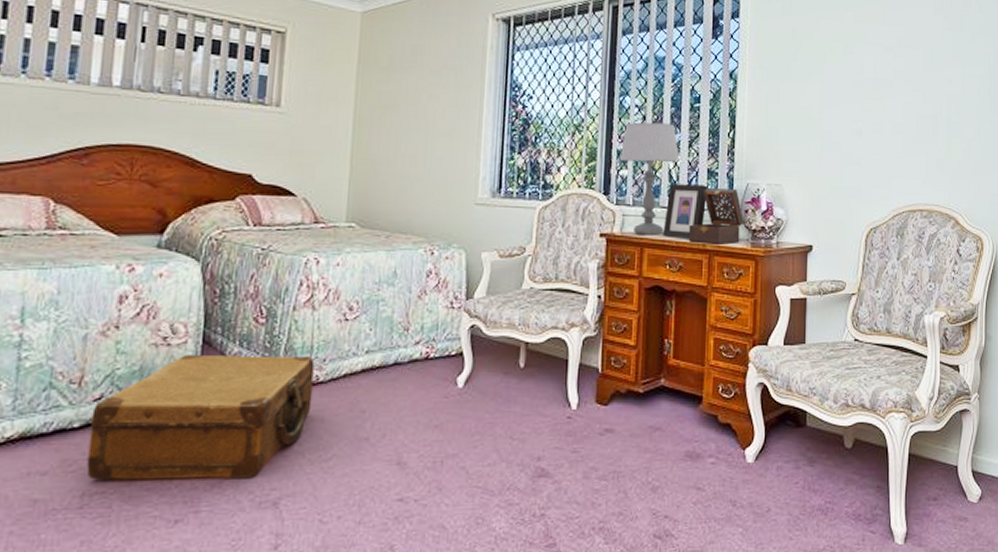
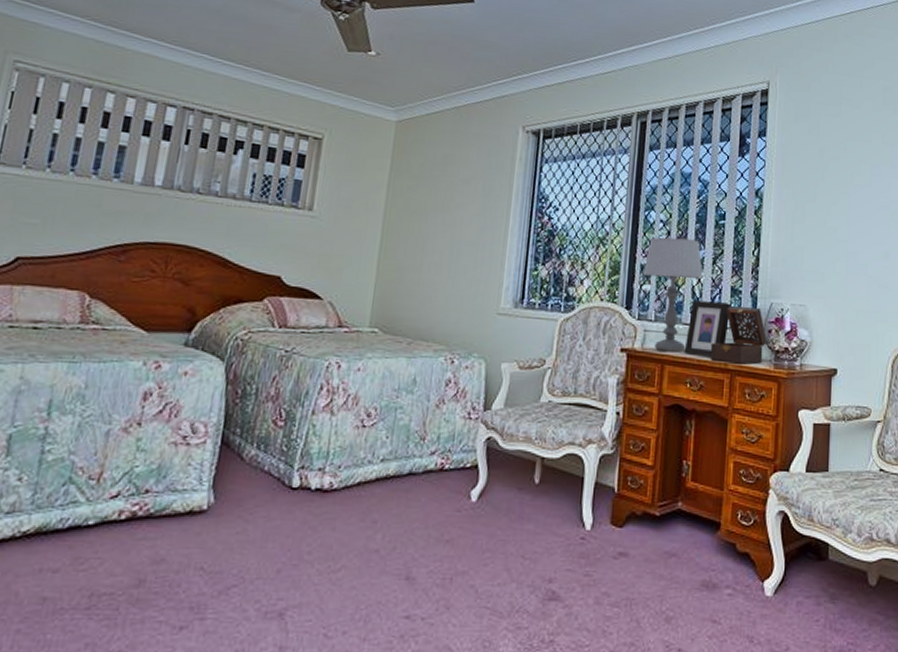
suitcase: present [86,354,315,480] -> none [97,454,330,585]

